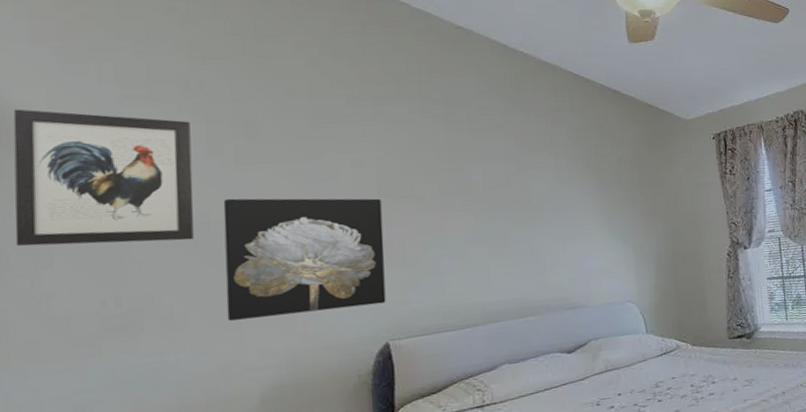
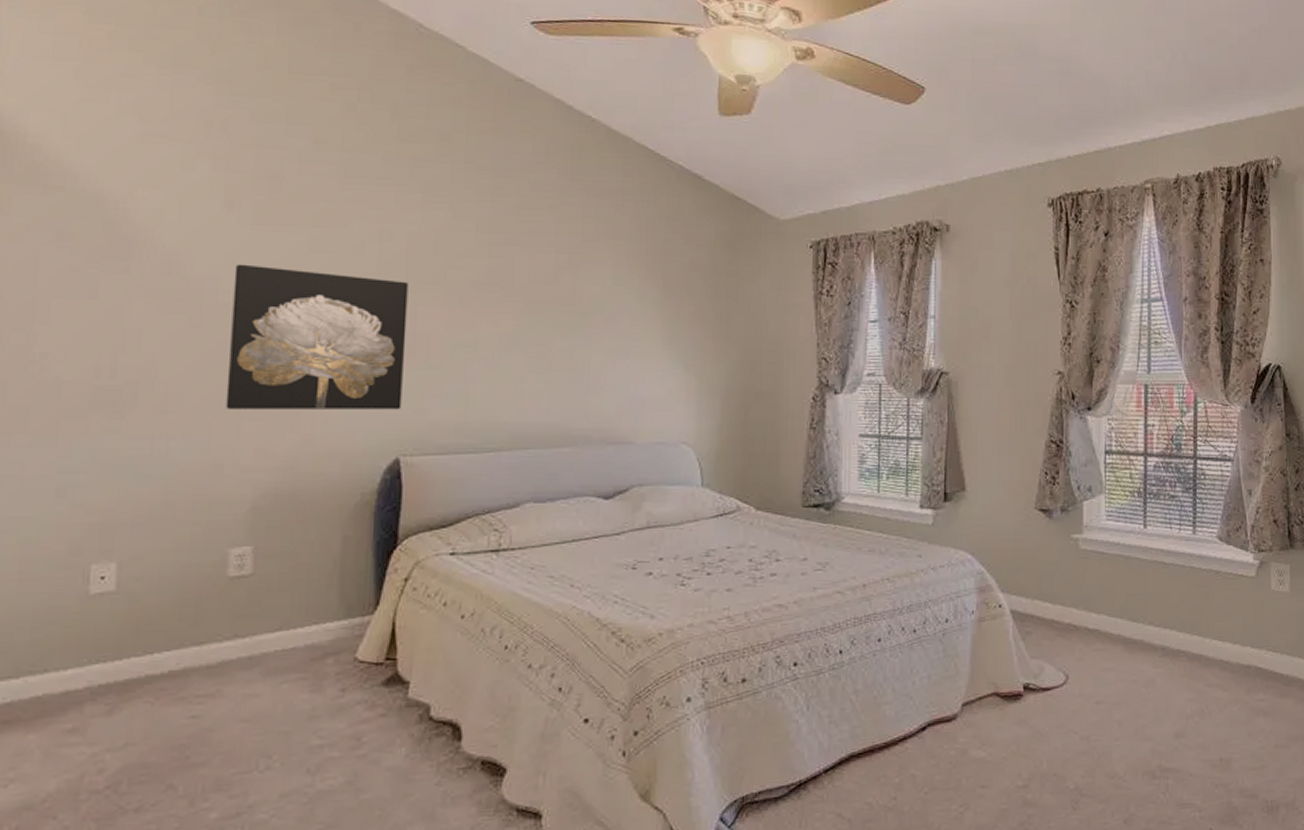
wall art: present [13,109,194,247] -> none [15,136,209,308]

